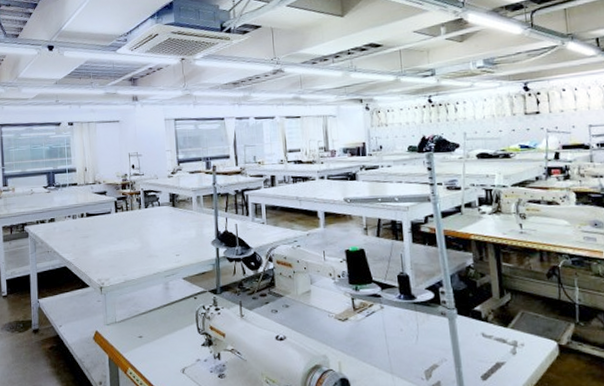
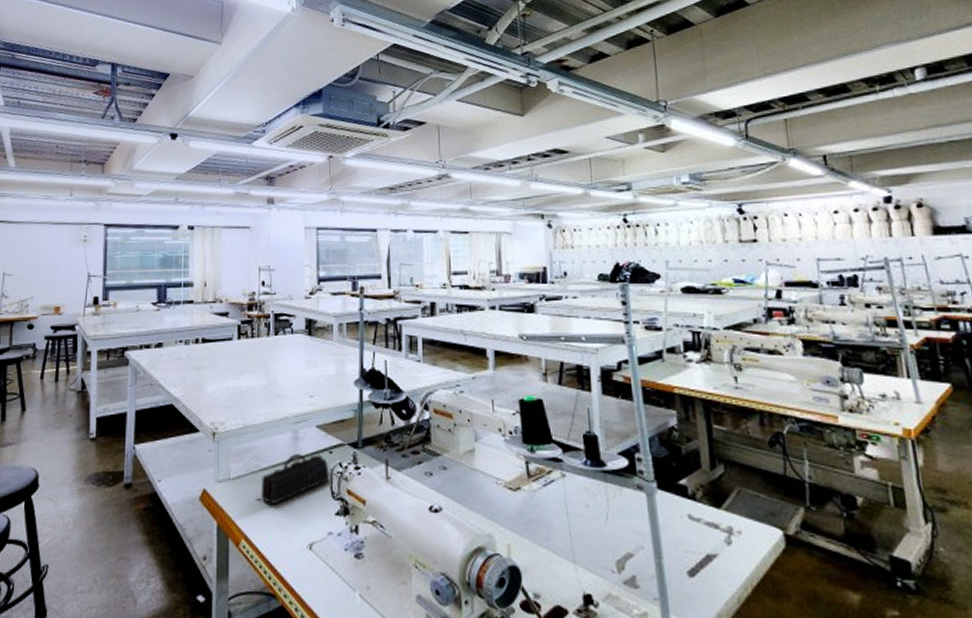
pencil case: none [141,300,196,340] -> present [260,454,330,504]

